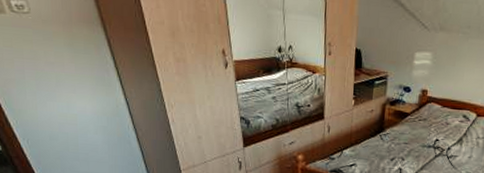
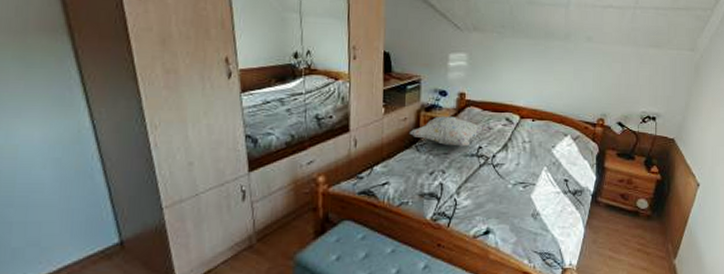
decorative pillow: none [375,110,444,139] -> present [410,116,486,147]

